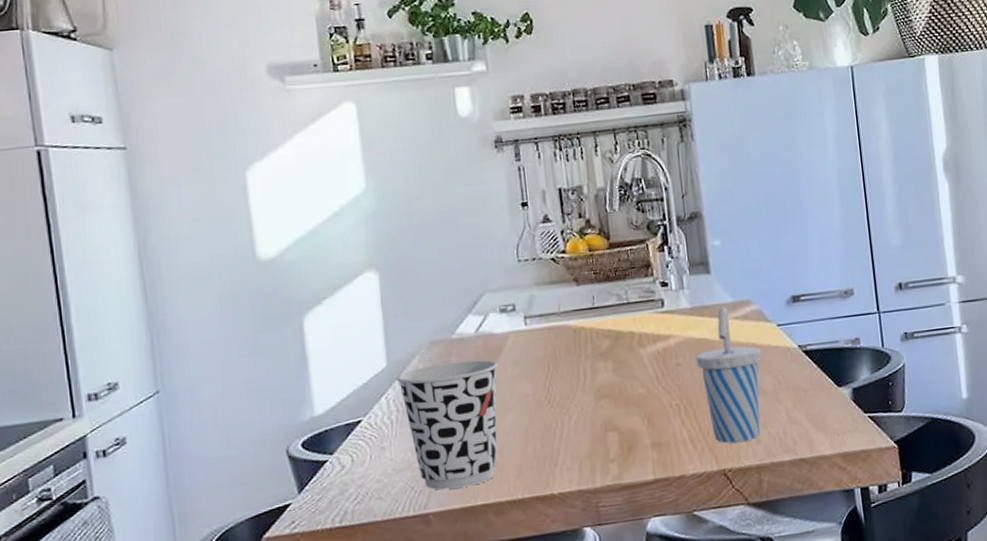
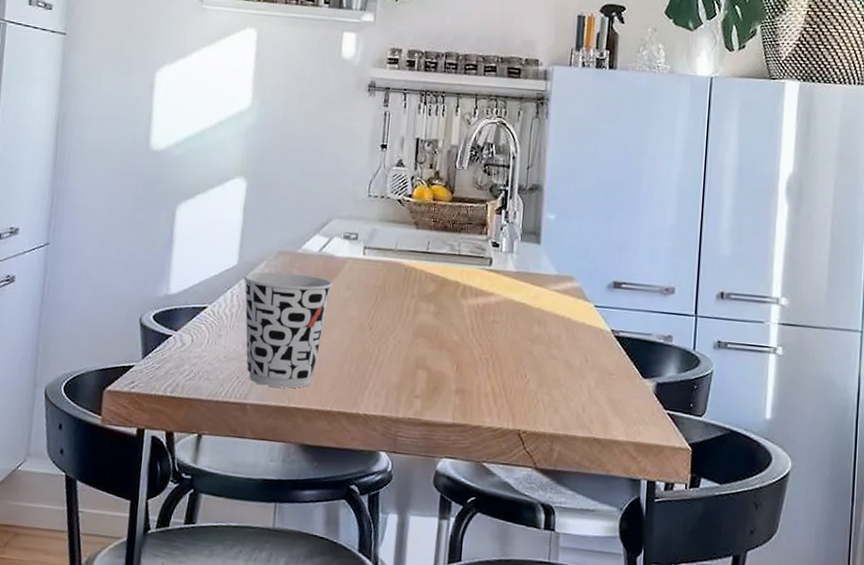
cup: present [695,306,762,444] -> none [511,277,575,409]

